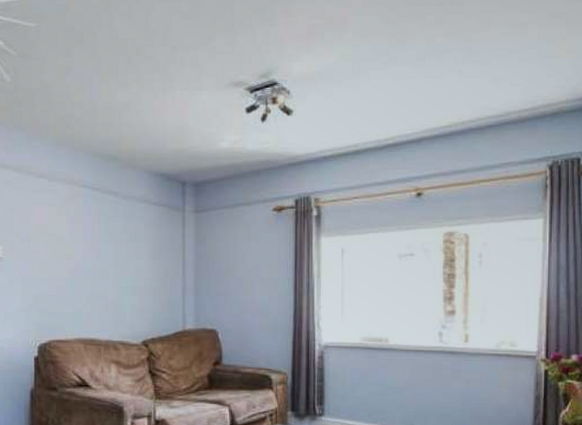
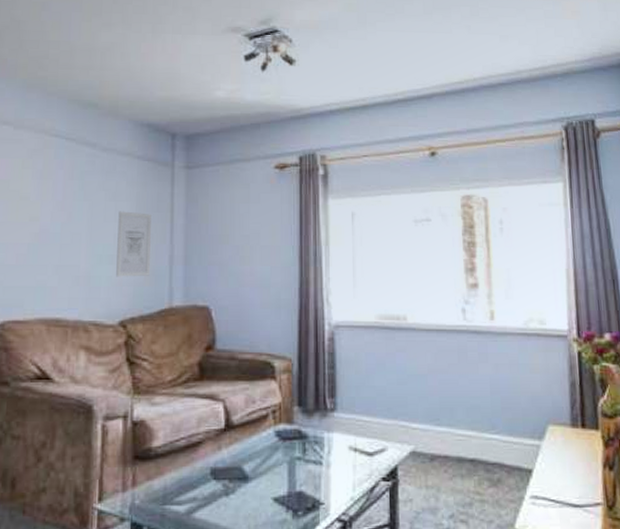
wall art: none [138,250,166,305] -> present [116,211,151,277]

